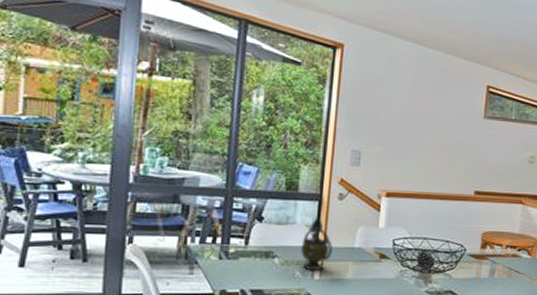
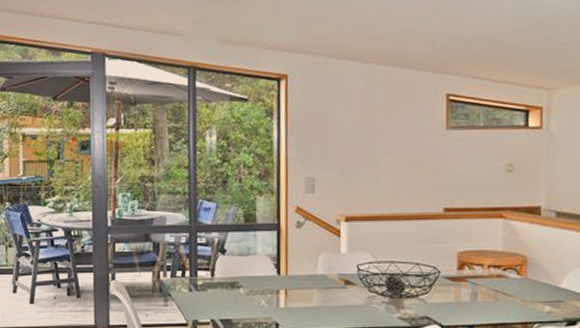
teapot: present [301,217,332,270] -> none [264,247,295,298]

